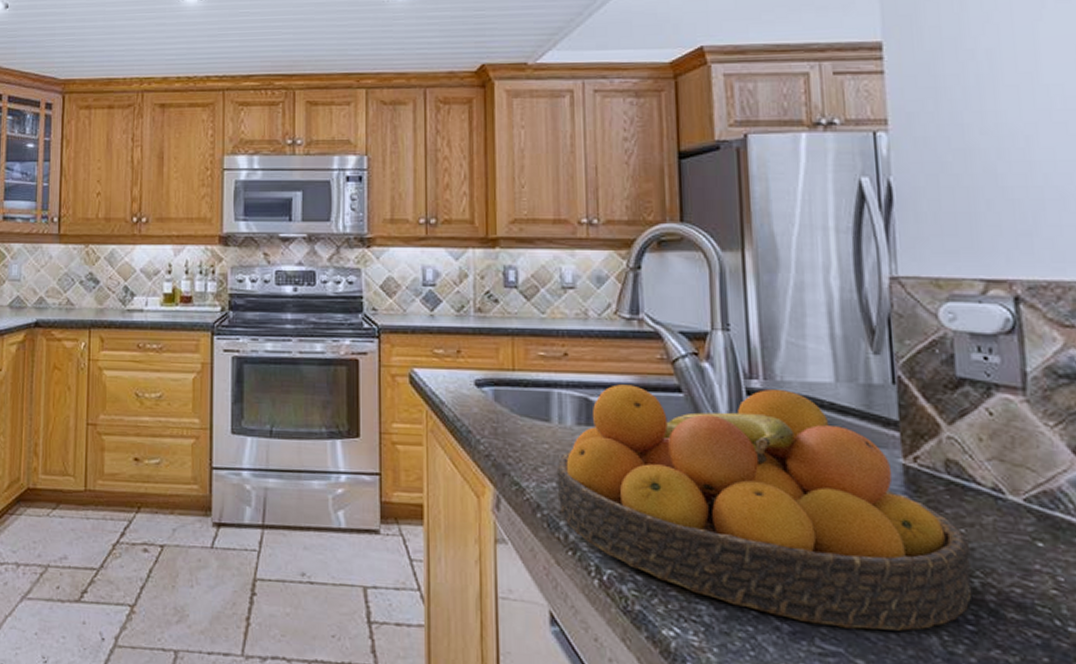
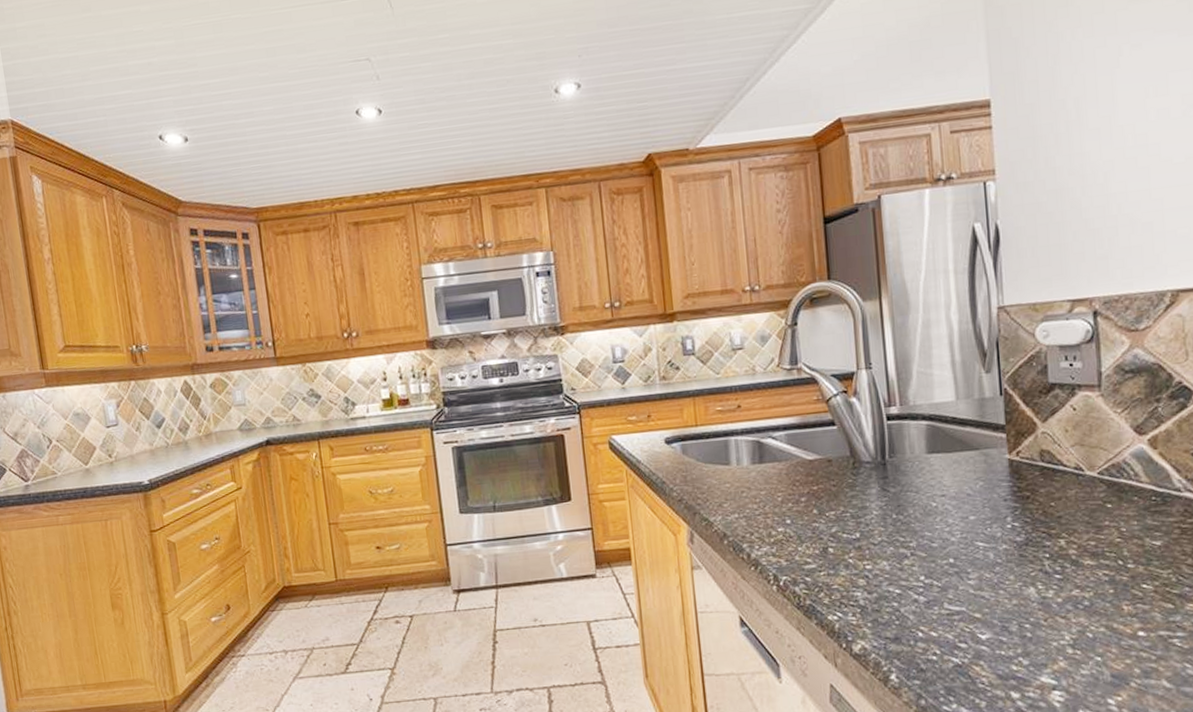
fruit bowl: present [556,384,971,631] -> none [737,412,1059,593]

